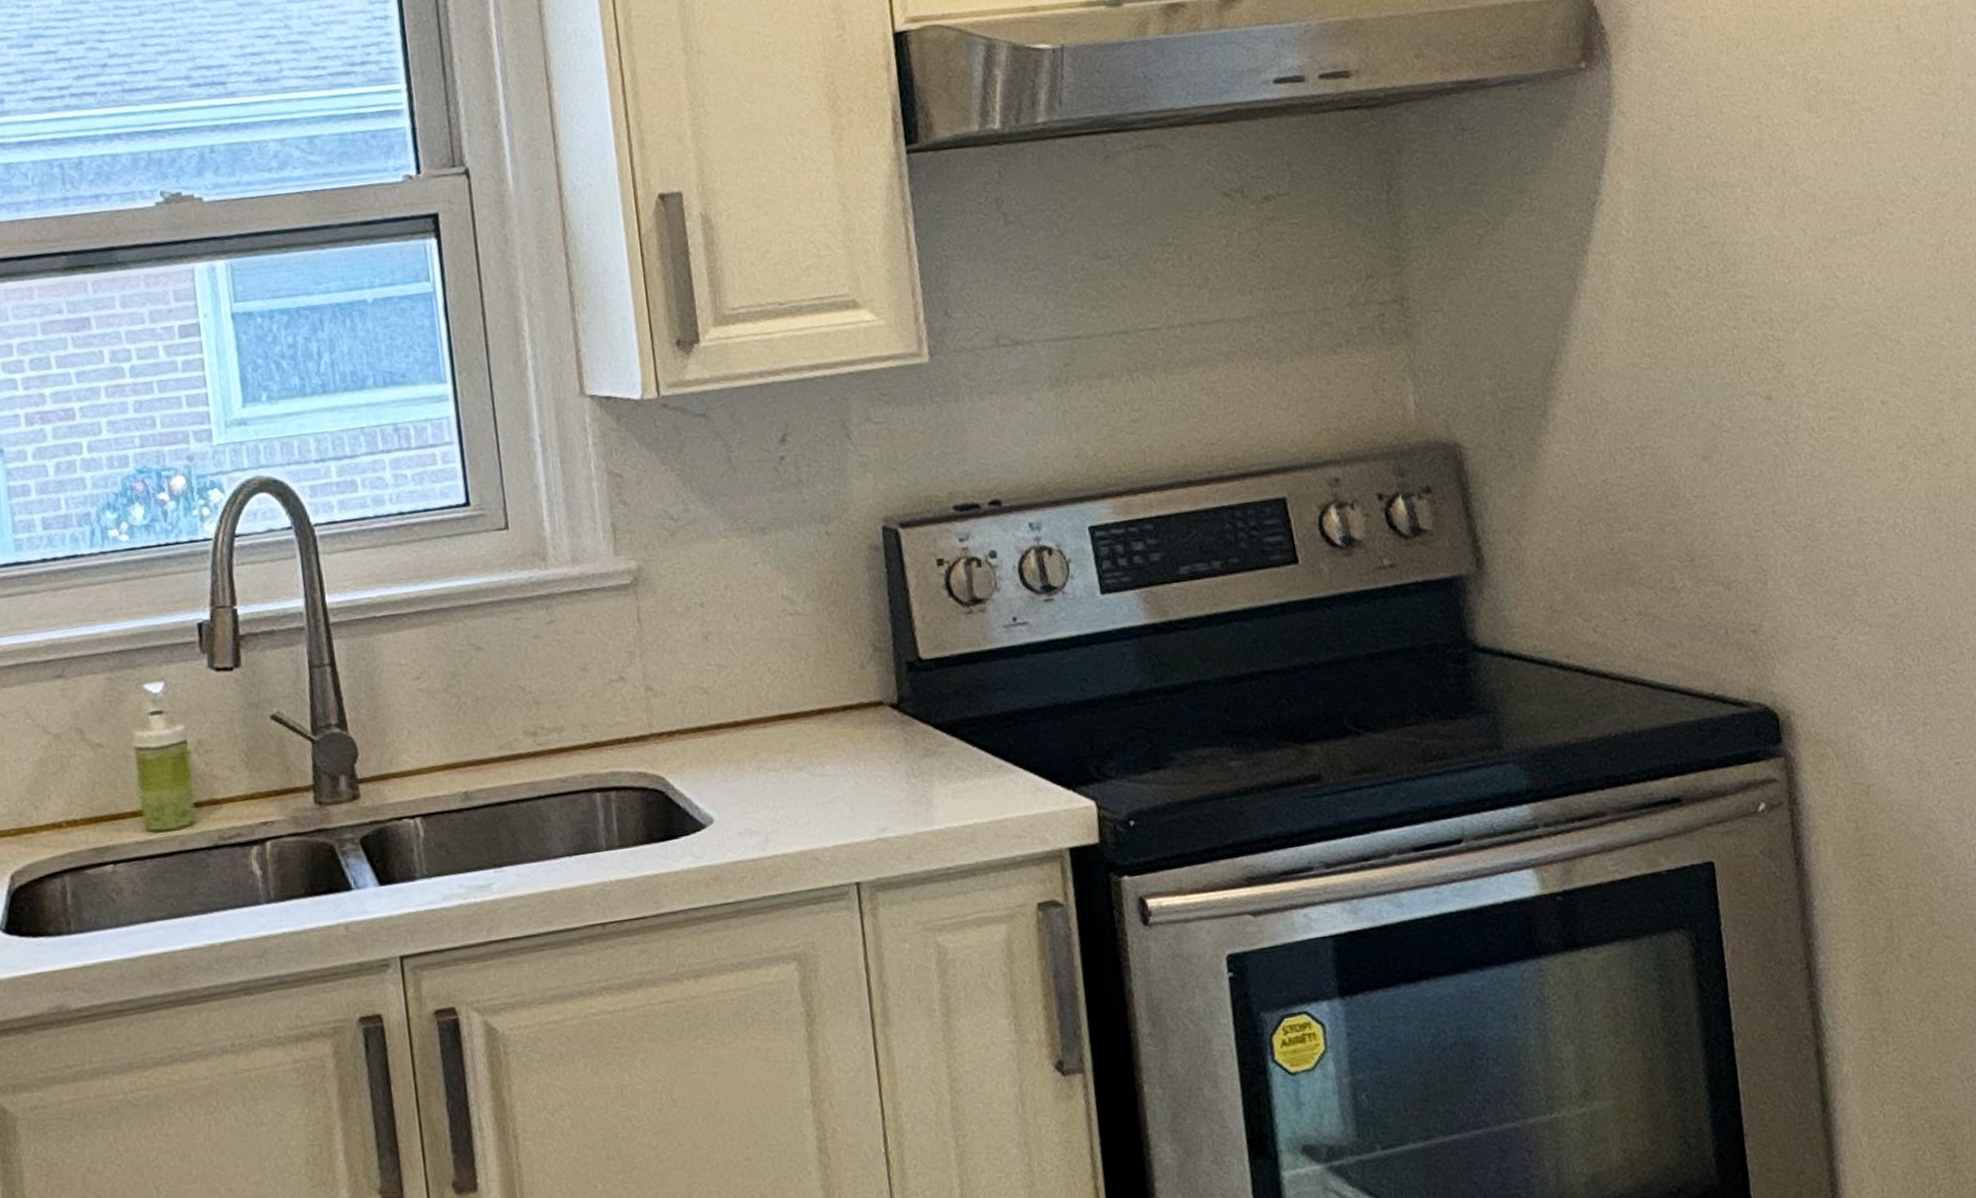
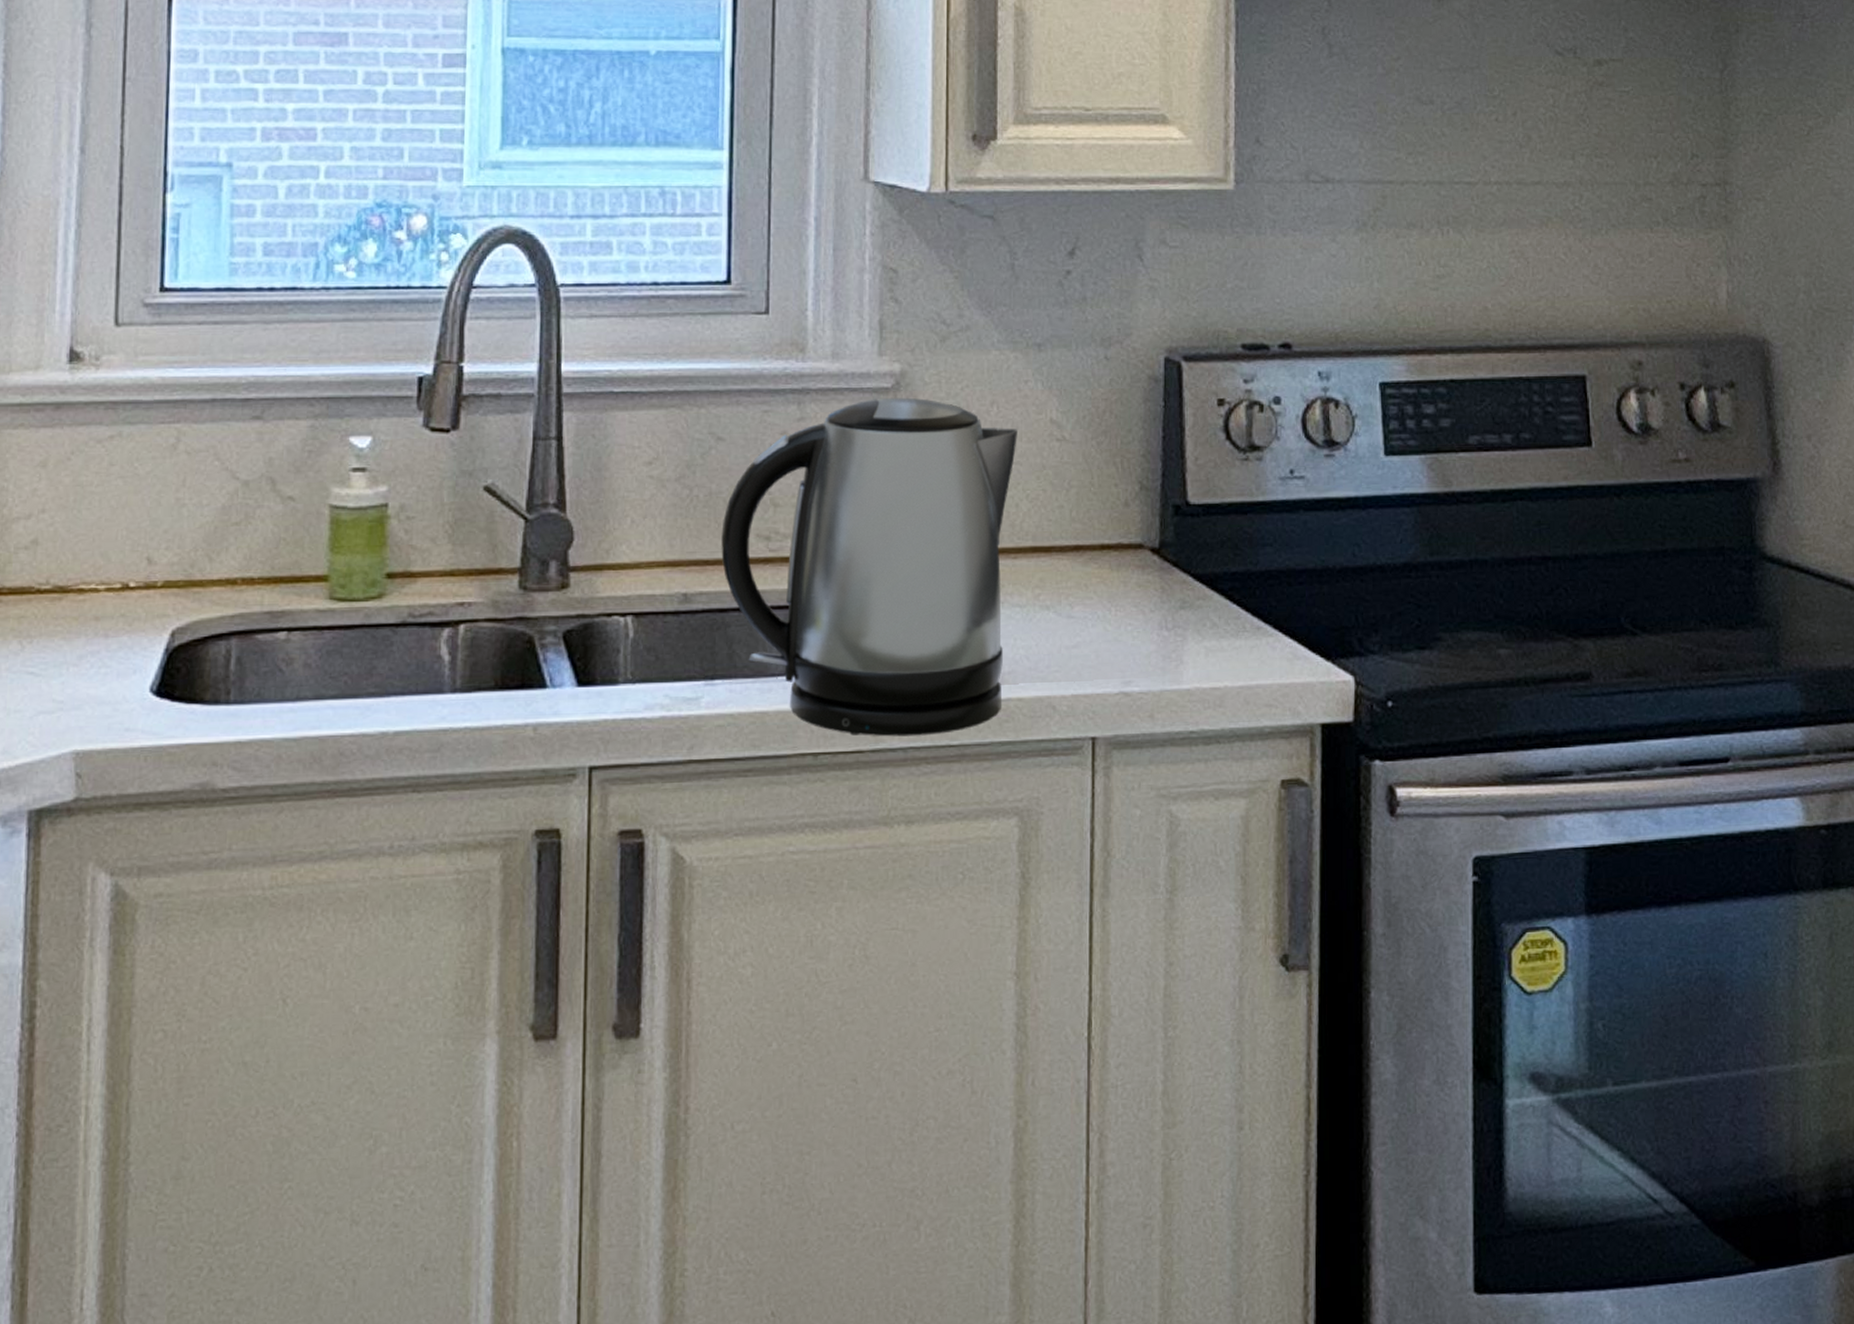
kettle: none [491,590,770,904] -> present [721,397,1017,737]

